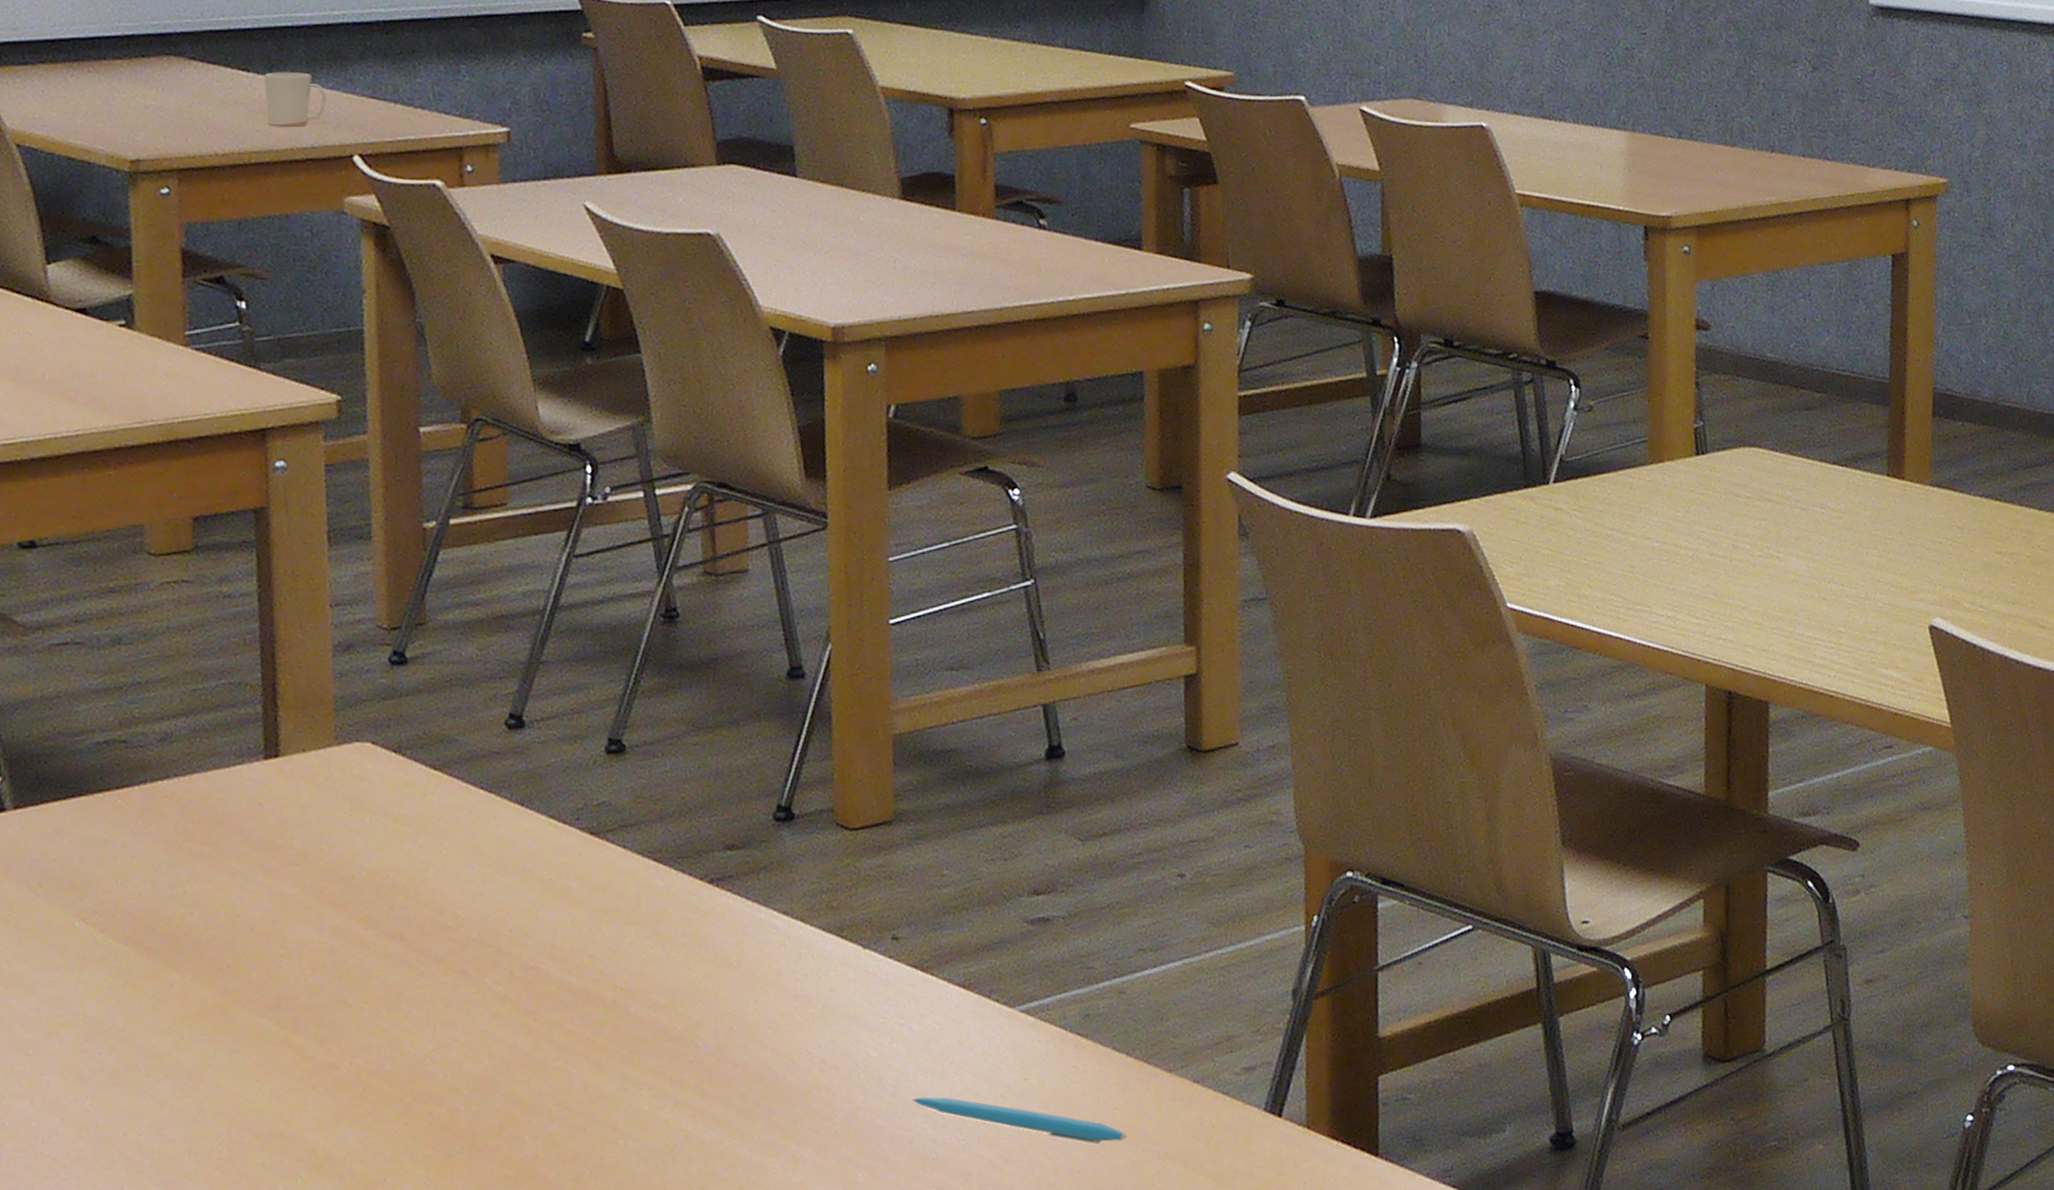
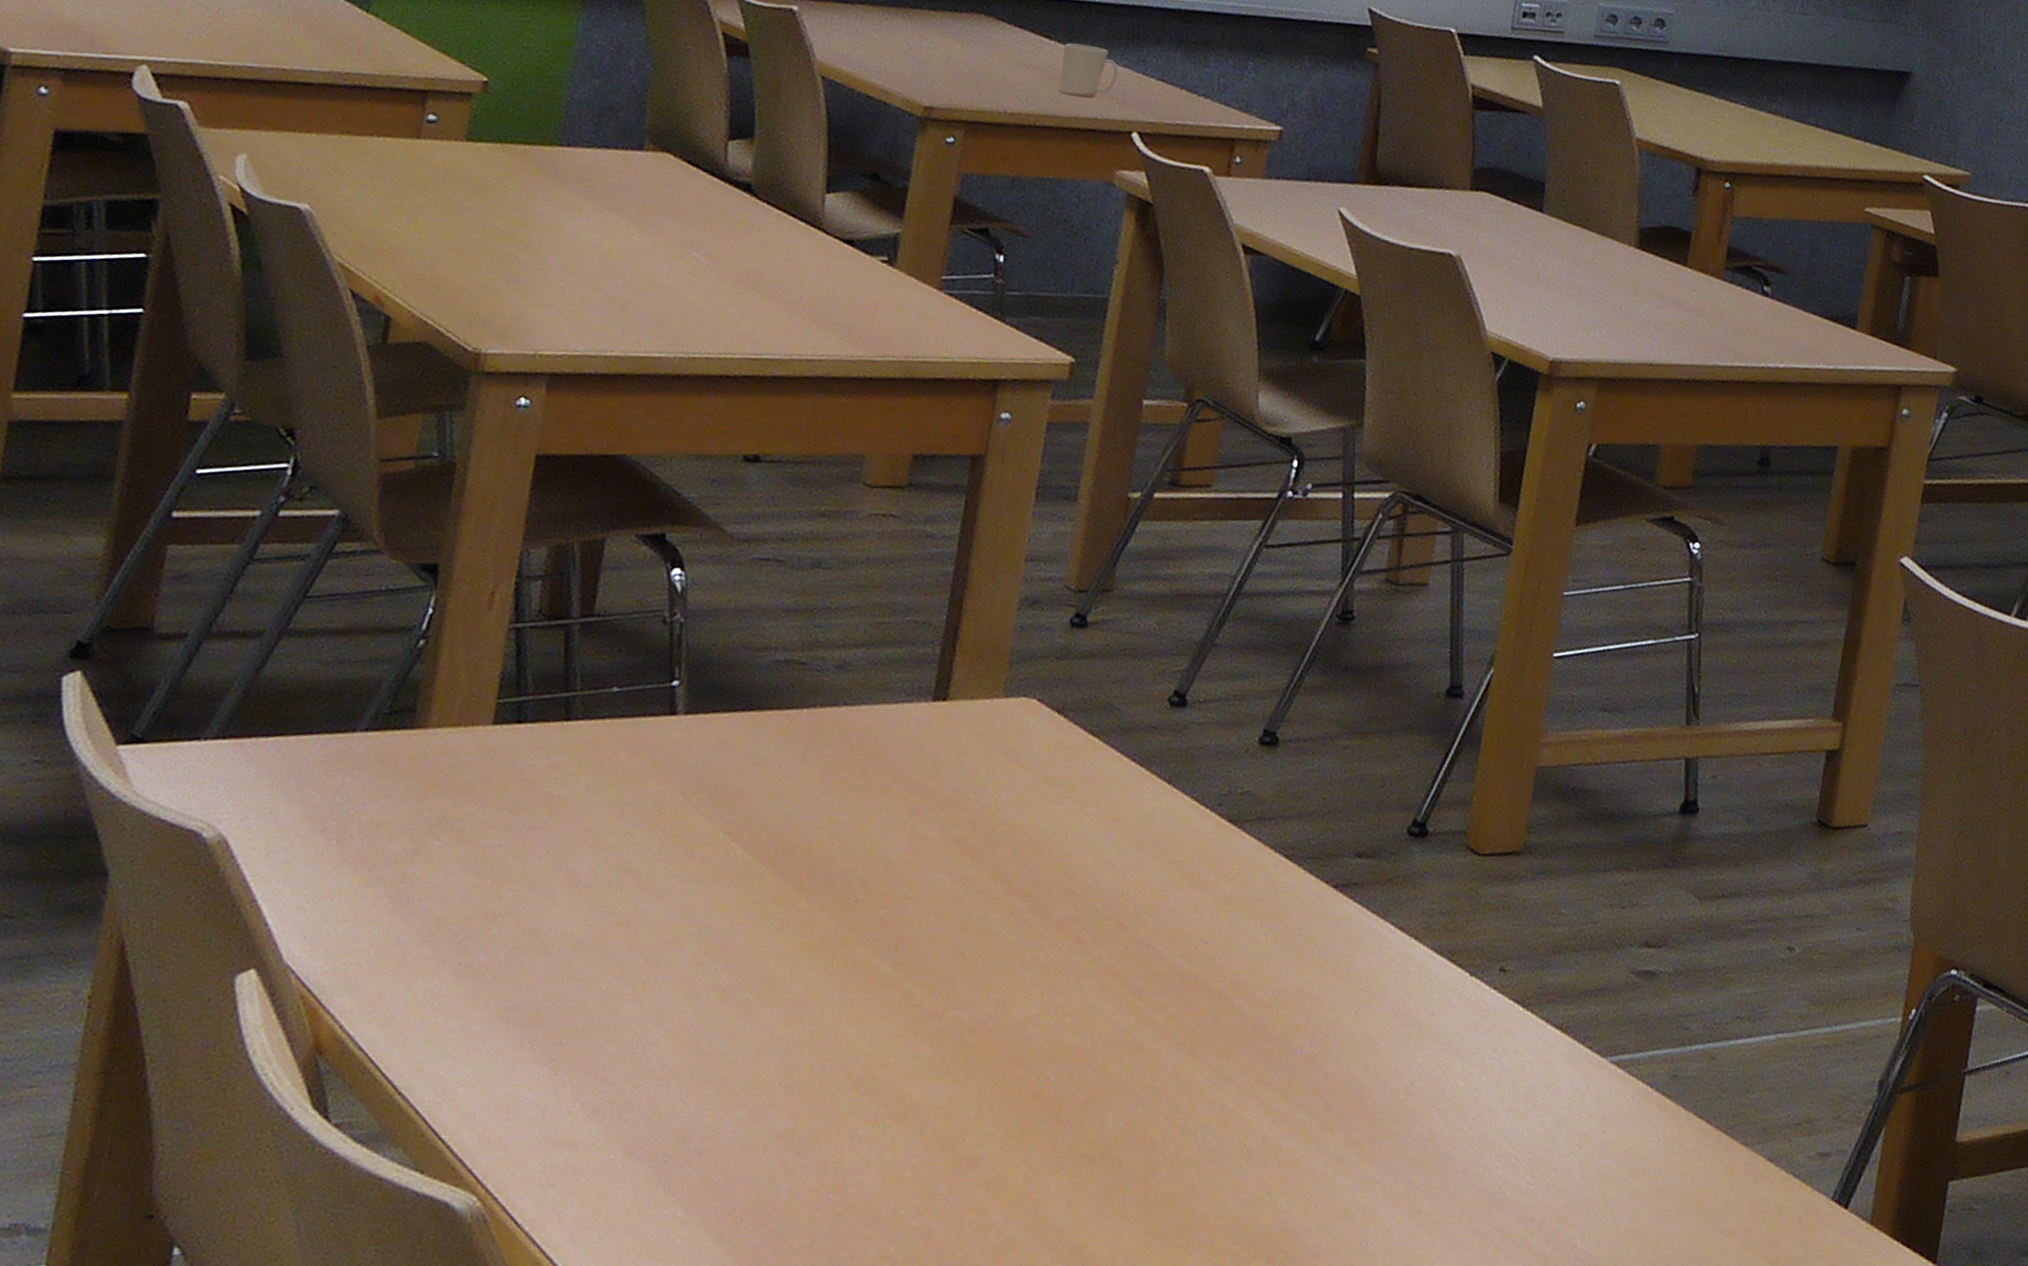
pen: present [912,1097,1128,1145] -> none [1490,1134,1694,1210]

